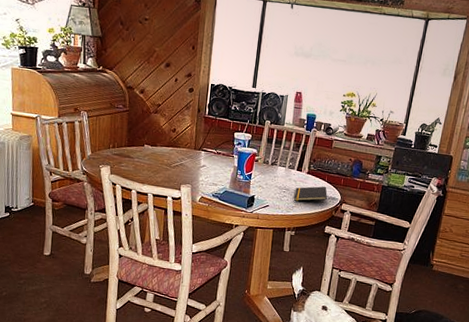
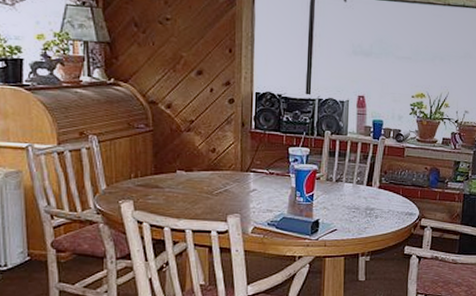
notepad: present [293,186,327,201] -> none [365,201,404,221]

